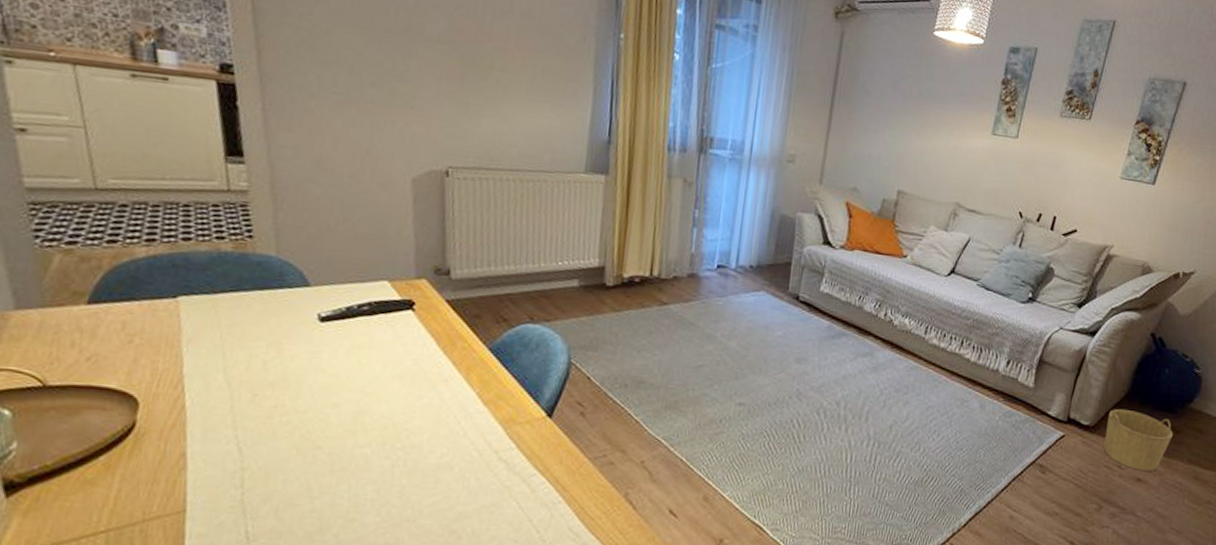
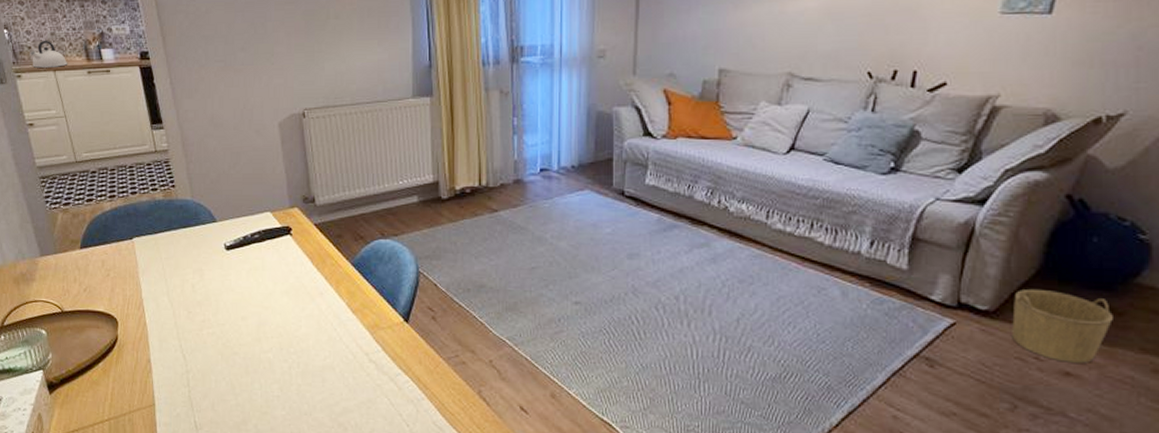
kettle: none [33,20,99,62] -> present [30,40,68,68]

